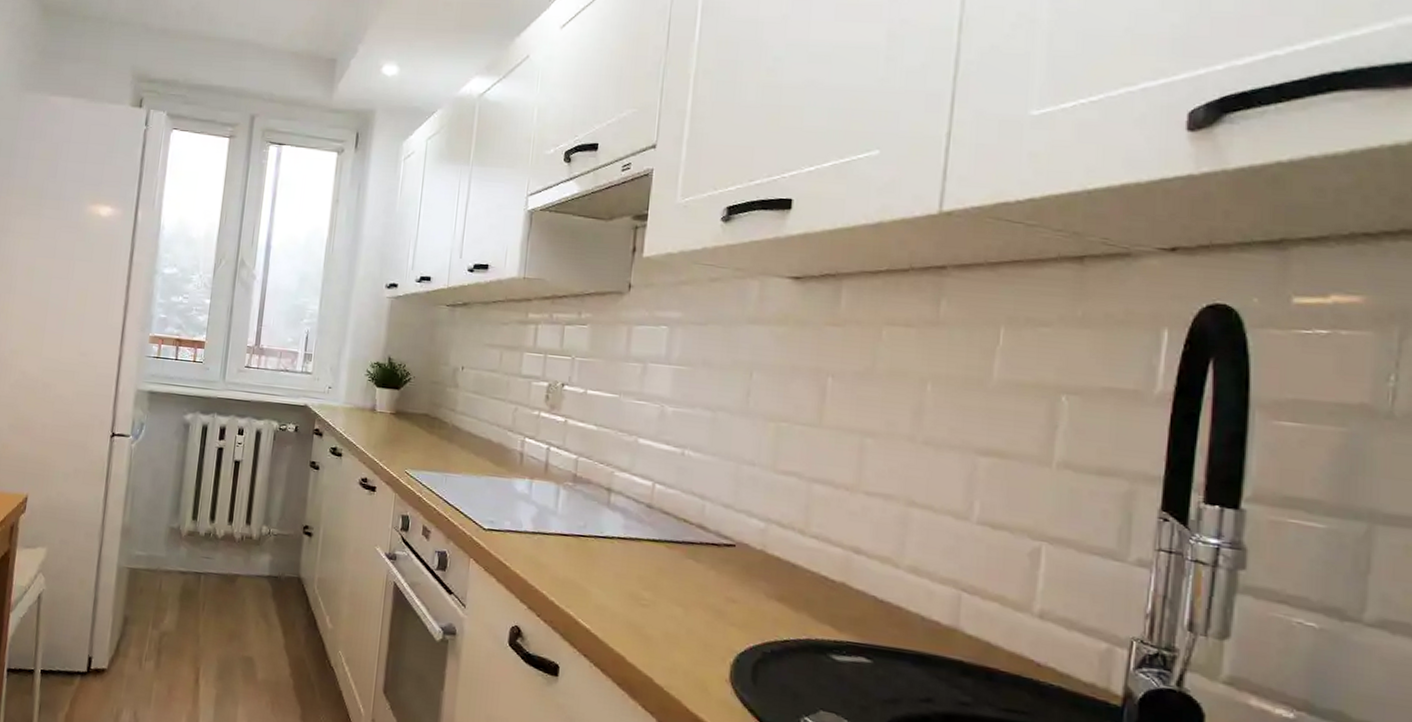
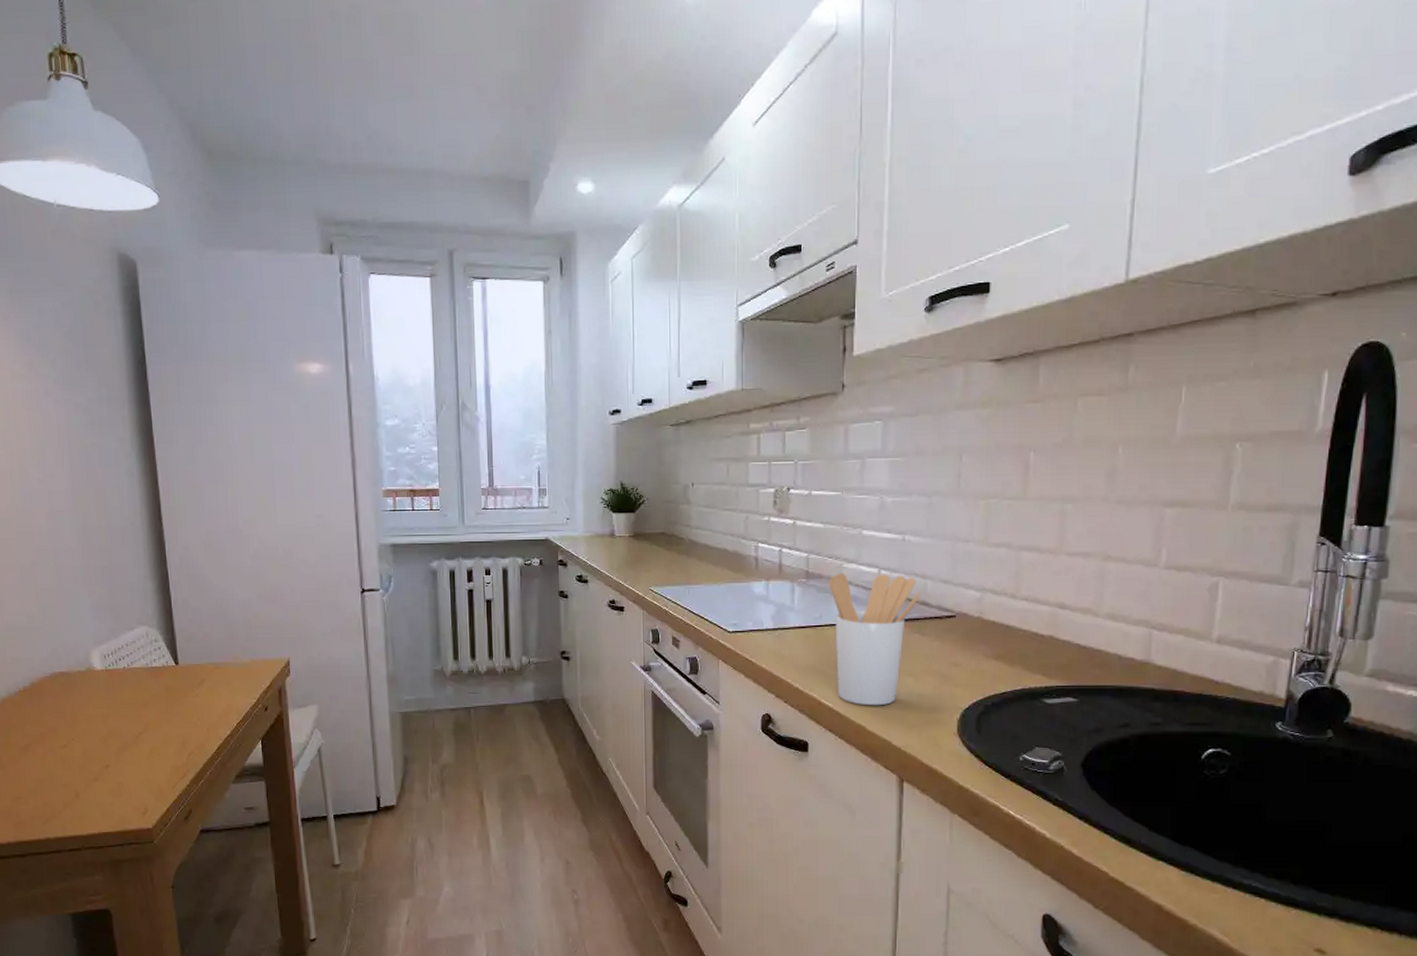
utensil holder: none [596,481,698,636] -> present [829,573,920,706]

